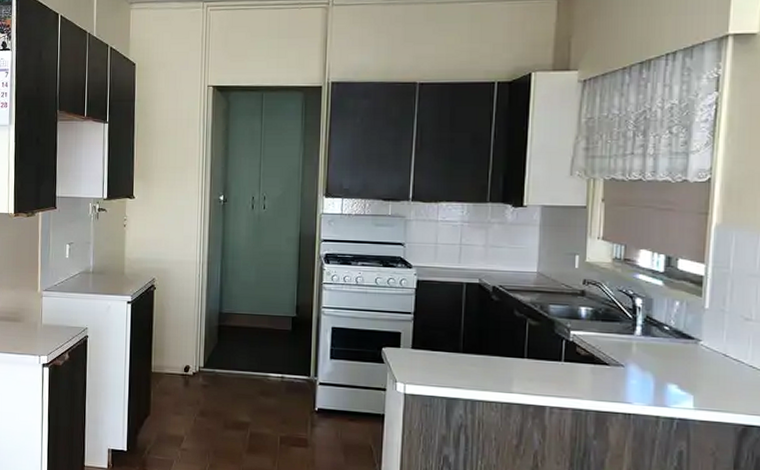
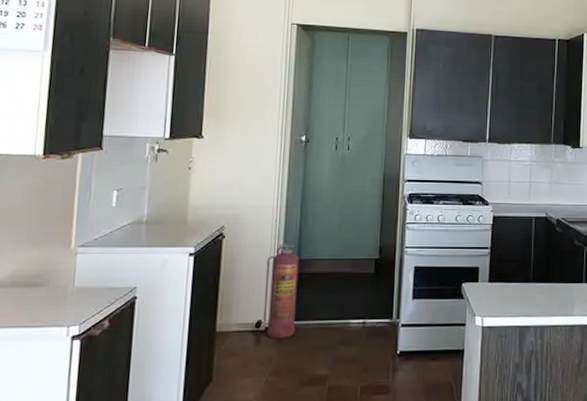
fire extinguisher: none [190,297,221,384] -> present [263,243,300,338]

